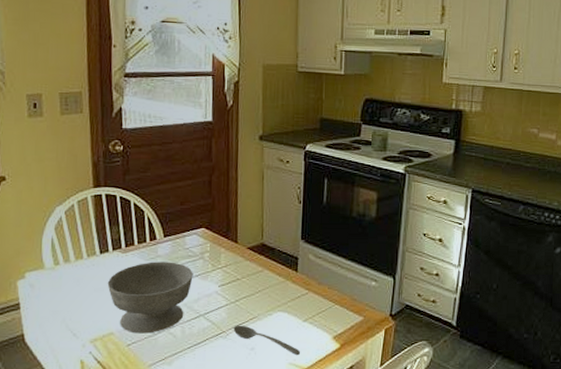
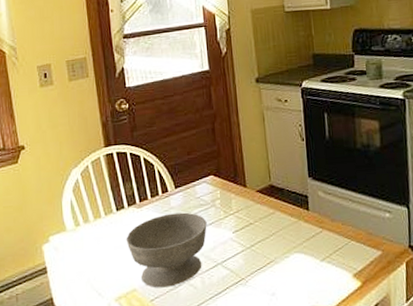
soupspoon: present [233,325,301,356] -> none [252,270,323,298]

